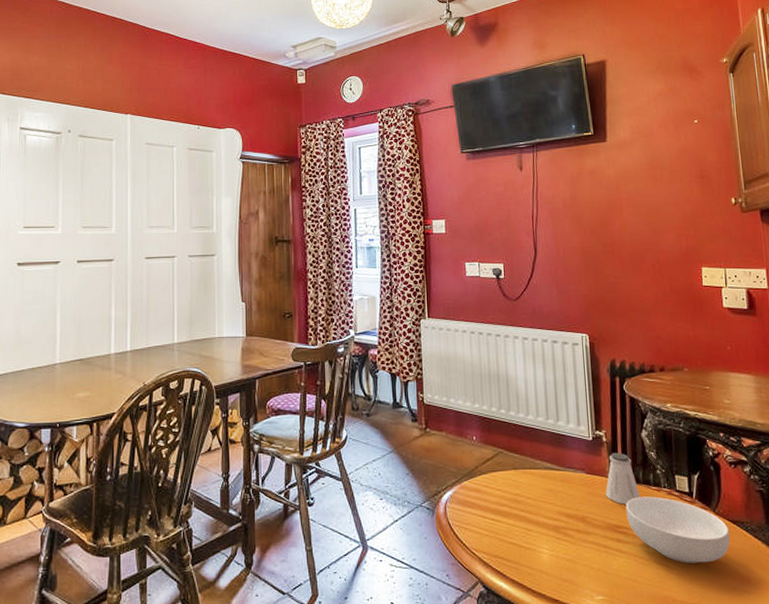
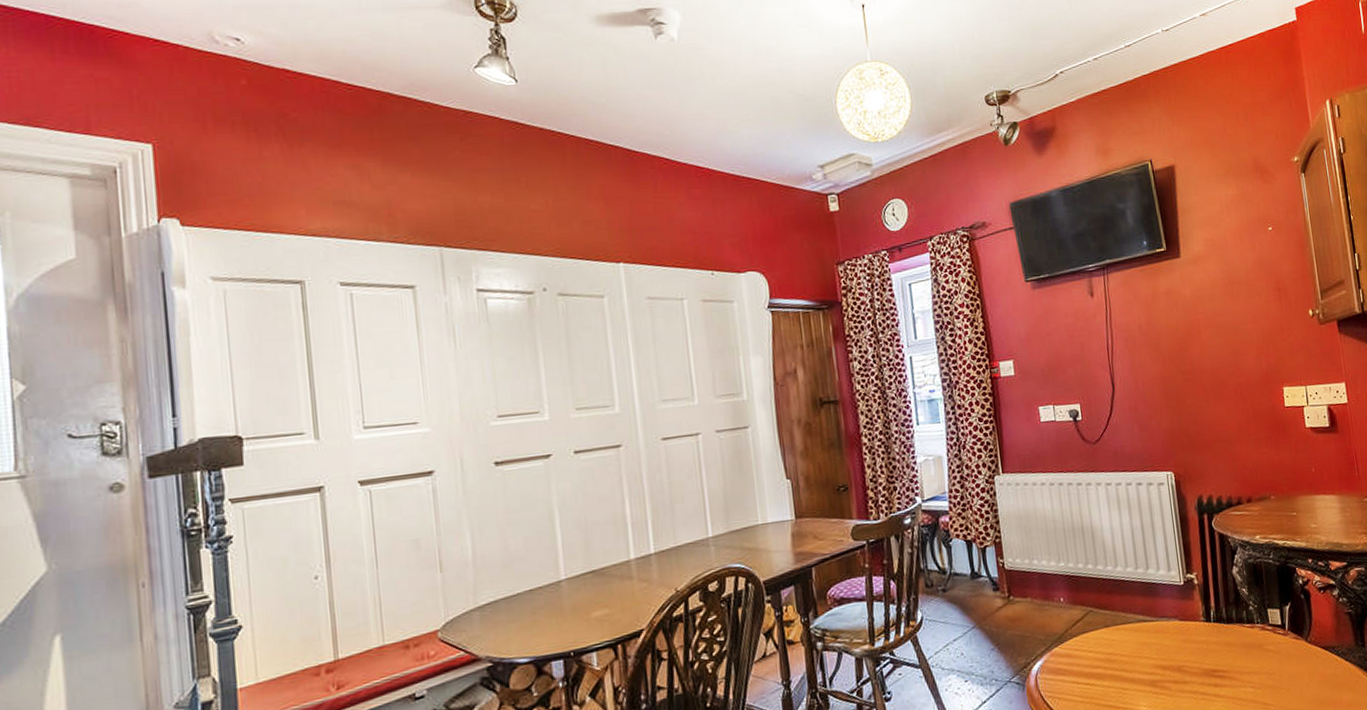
saltshaker: present [605,452,641,505] -> none [1200,593,1235,648]
cereal bowl: present [626,496,730,563] -> none [1221,633,1323,698]

